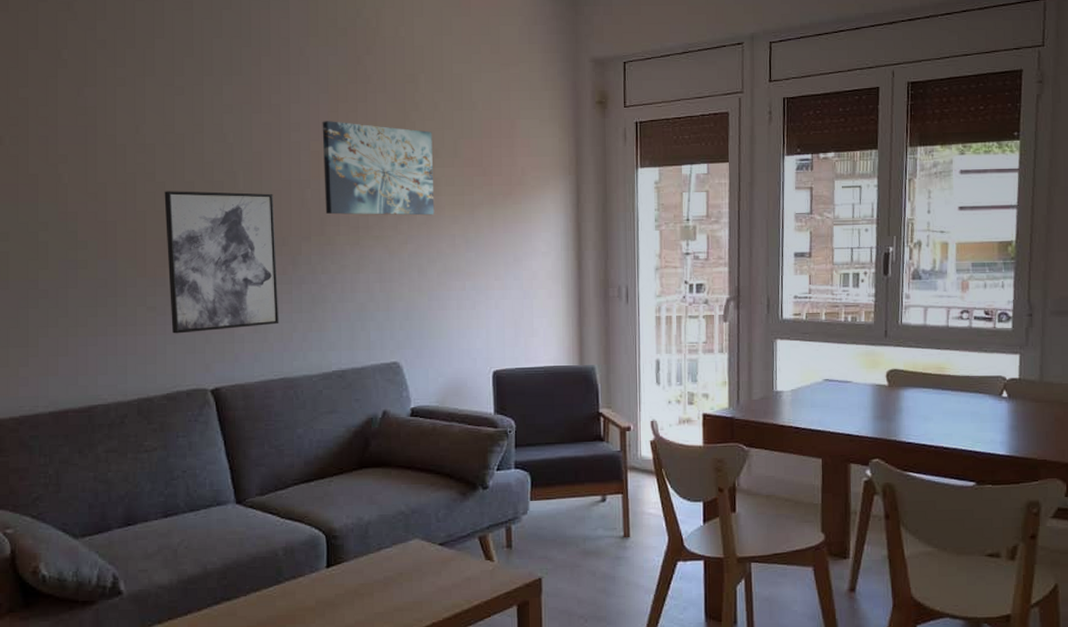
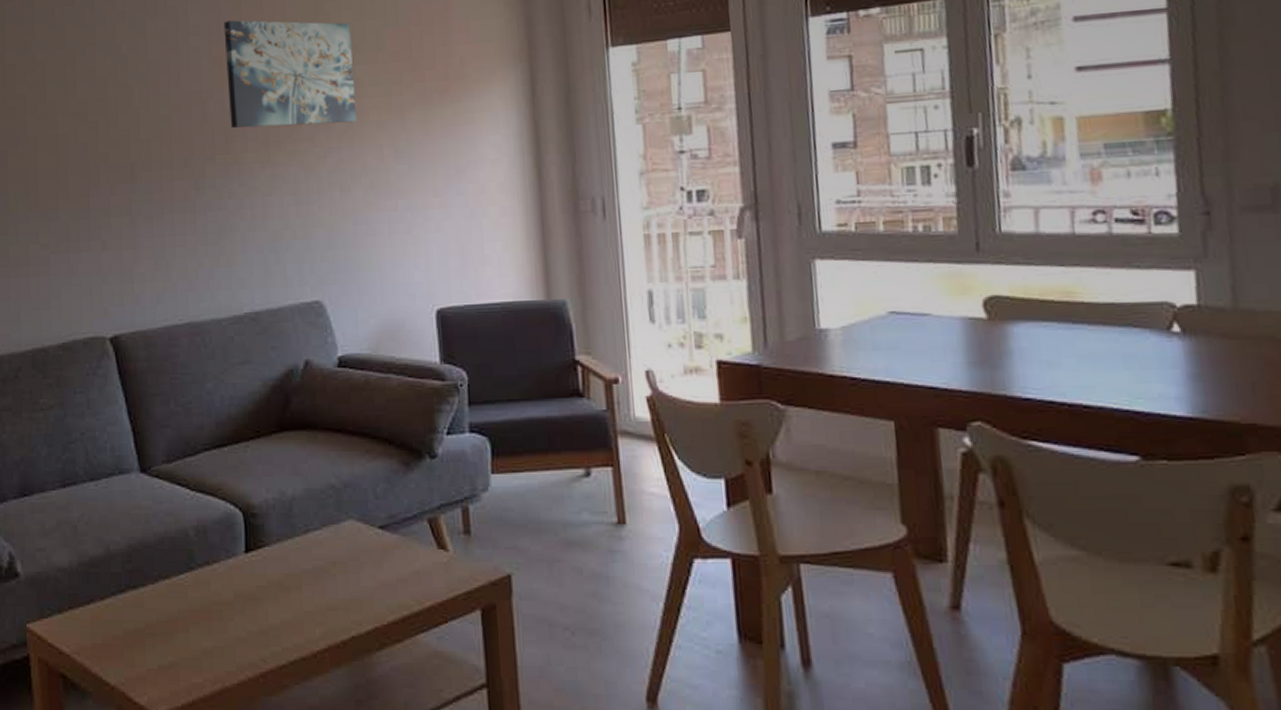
wall art: present [164,191,279,334] -> none [55,108,183,274]

